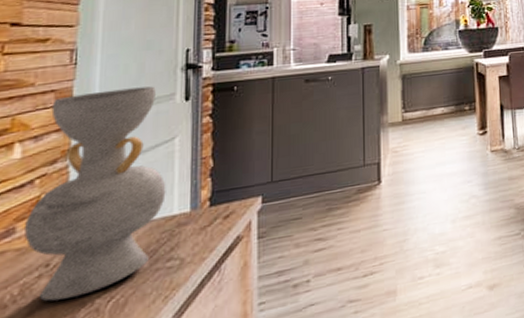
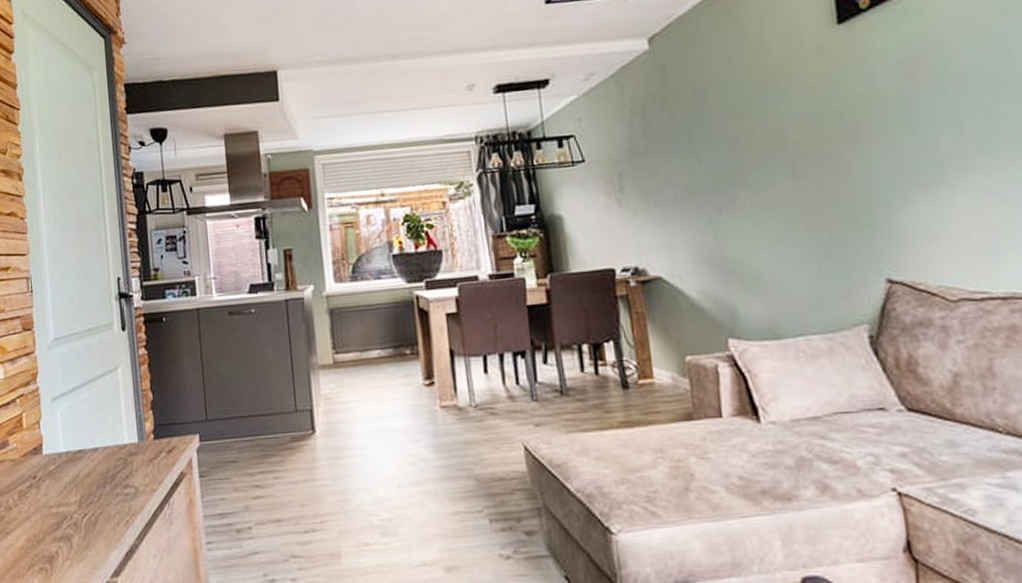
decorative vase: present [23,86,166,301] -> none [14,315,117,510]

